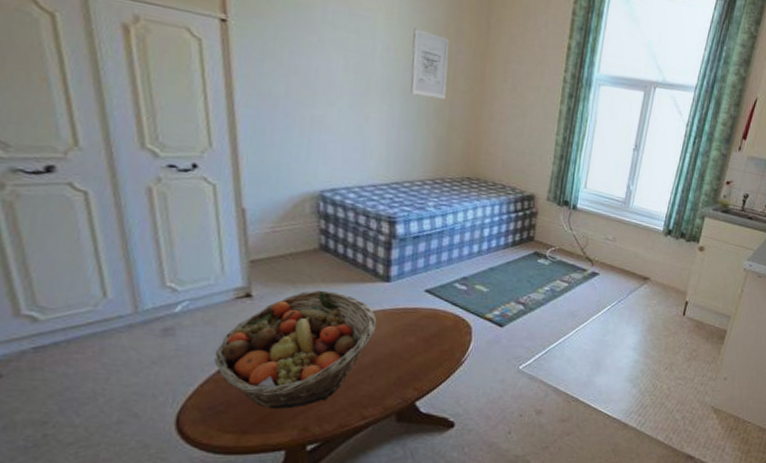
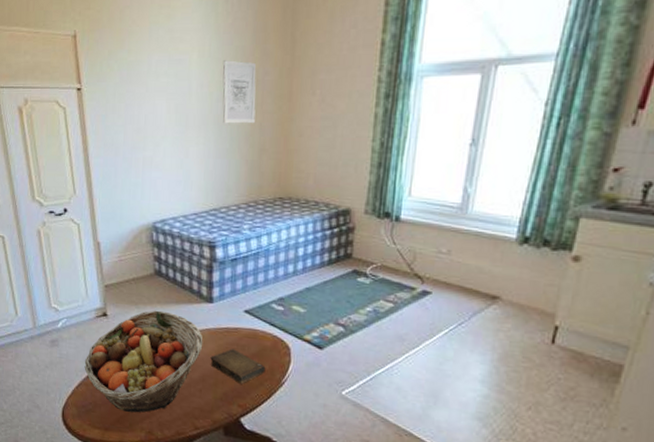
book: none [384,330,446,366] -> present [210,349,266,384]

